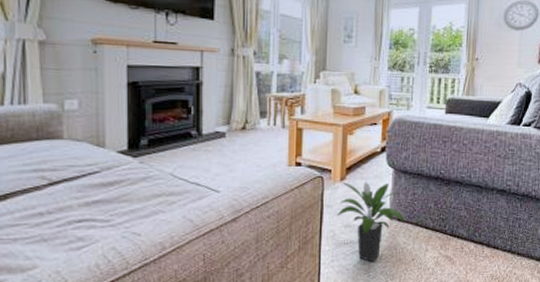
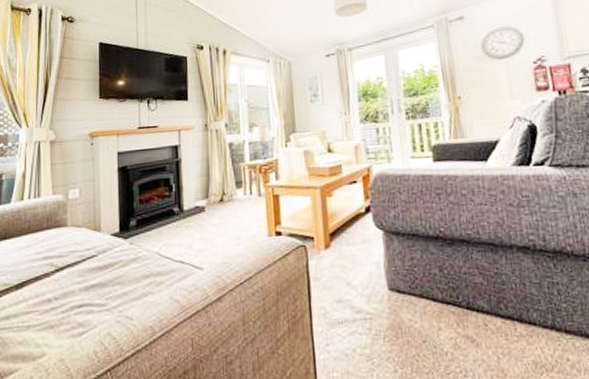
potted plant: present [337,181,405,262] -> none [326,247,407,346]

